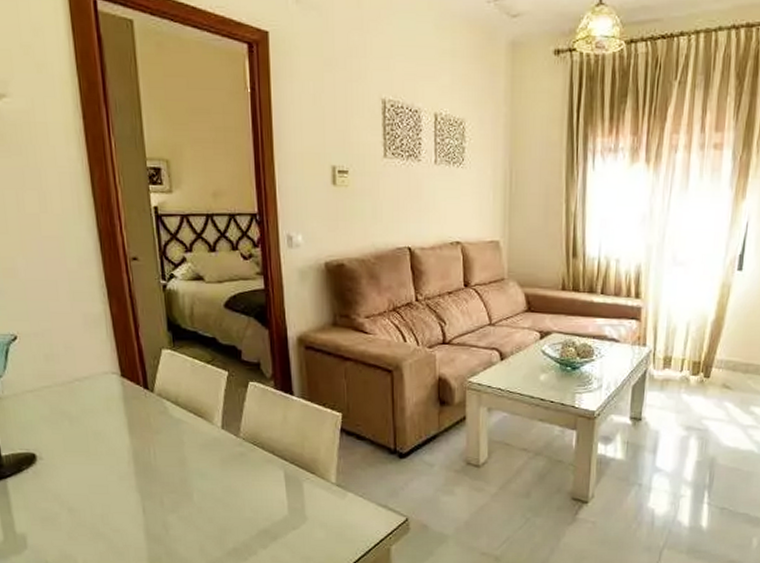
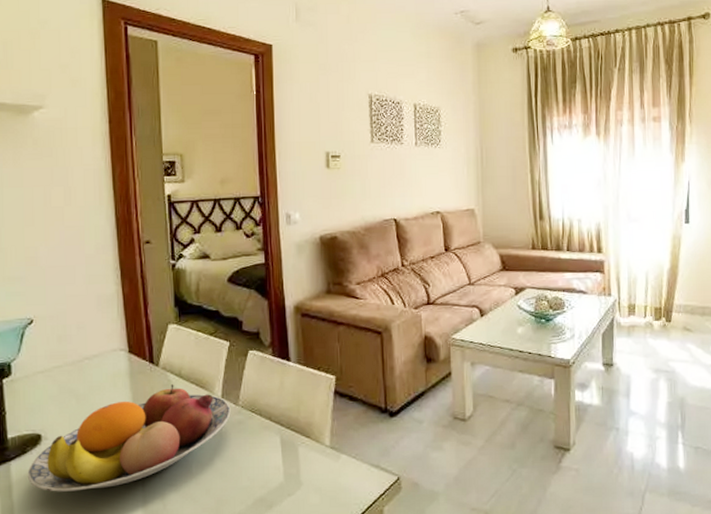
fruit bowl: none [25,412,232,512] -> present [27,384,231,492]

